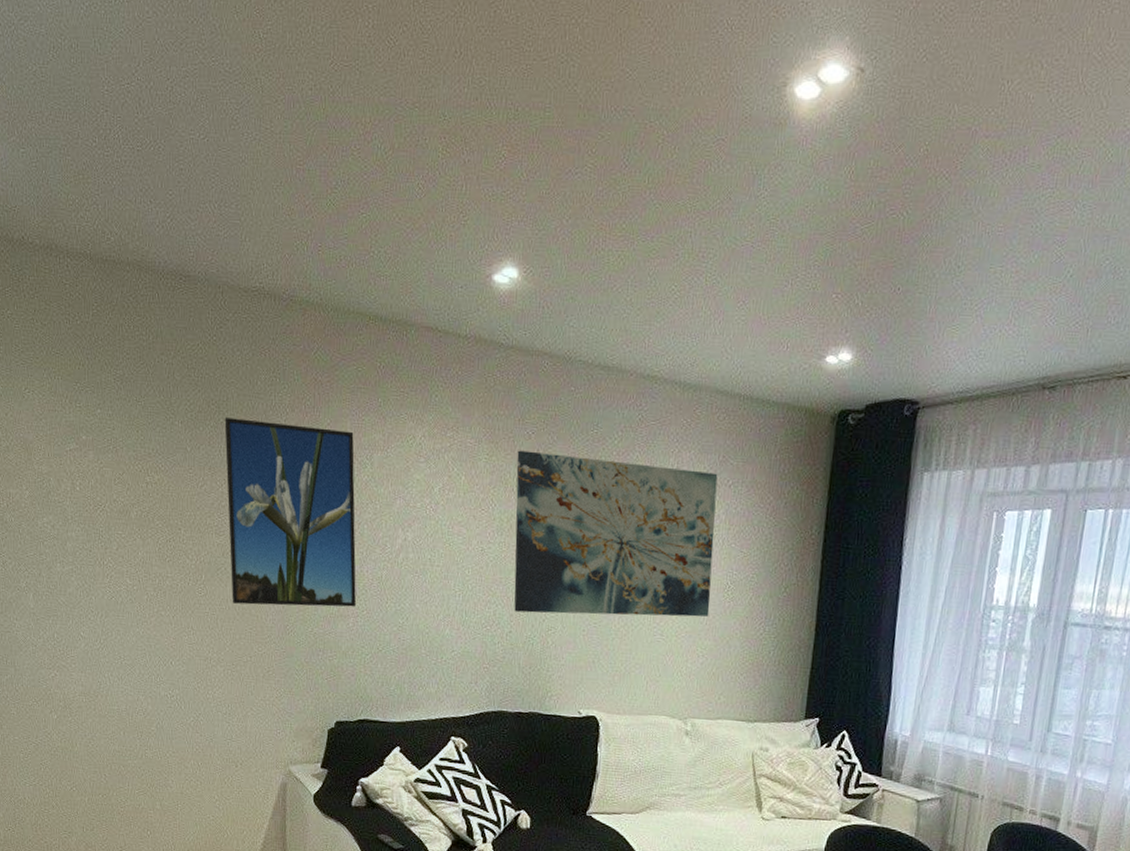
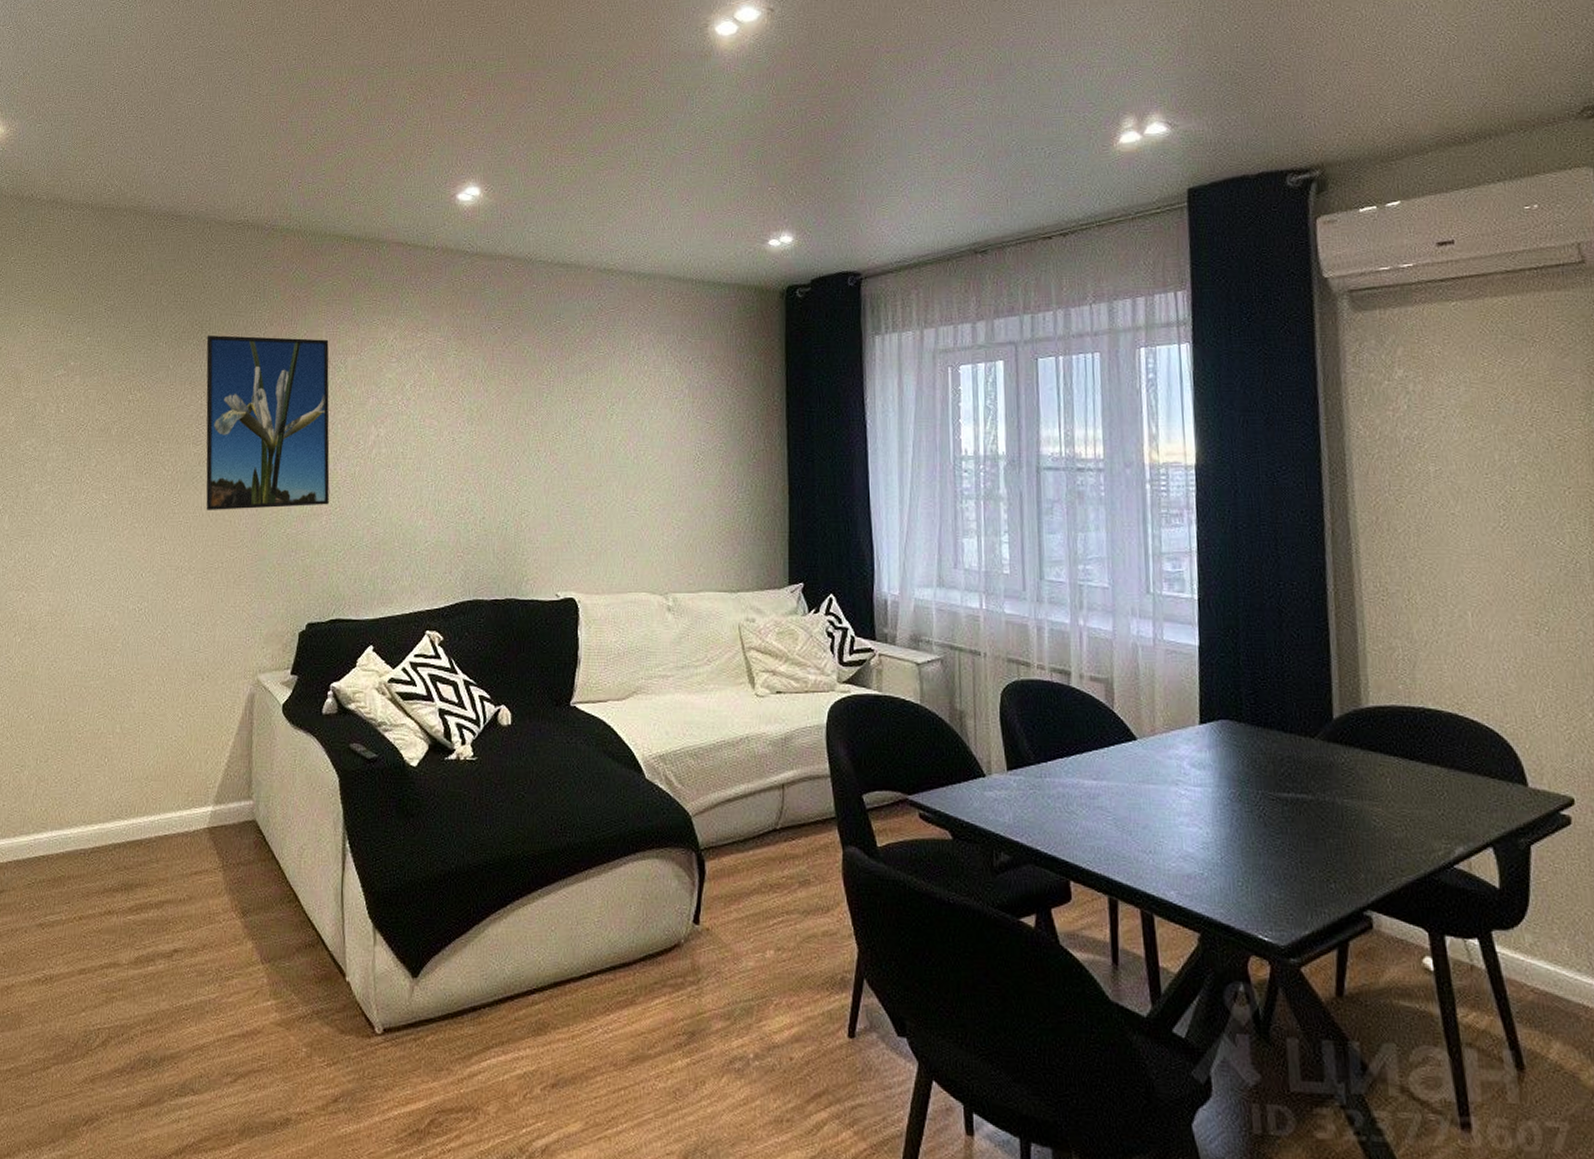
wall art: present [514,450,718,617] -> none [484,344,681,498]

